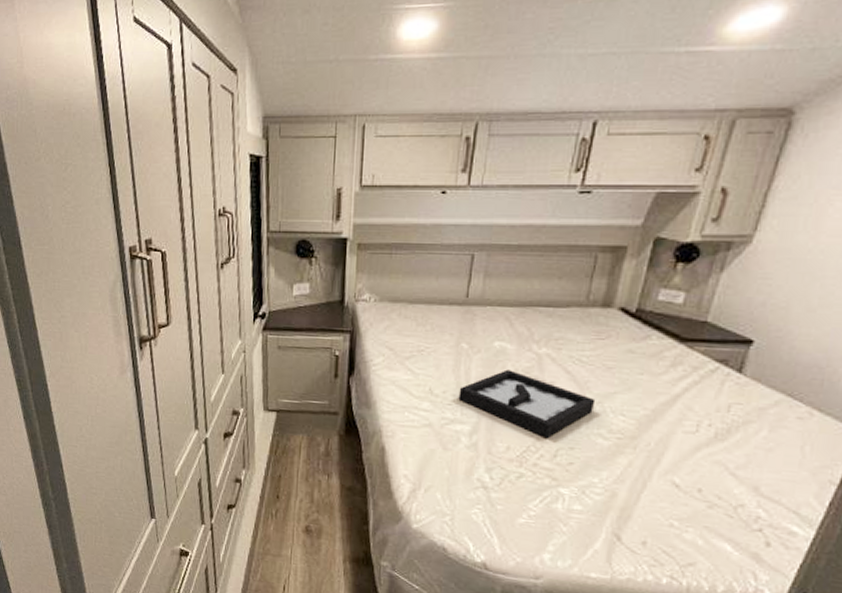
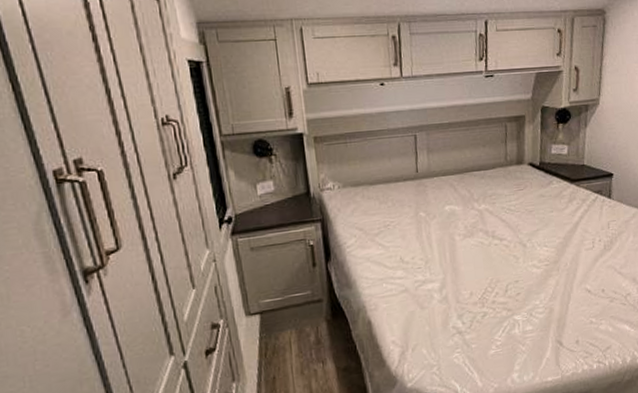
decorative tray: present [458,369,596,439] -> none [424,227,526,279]

